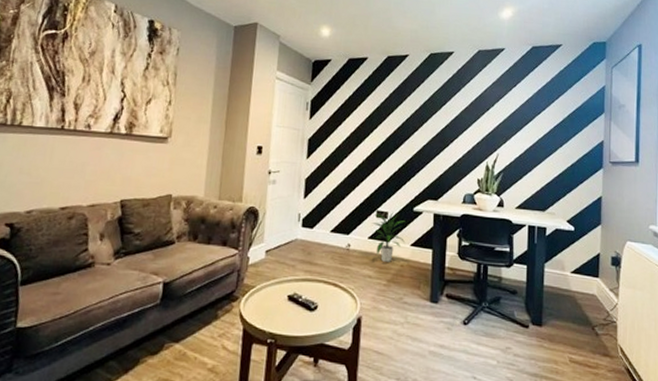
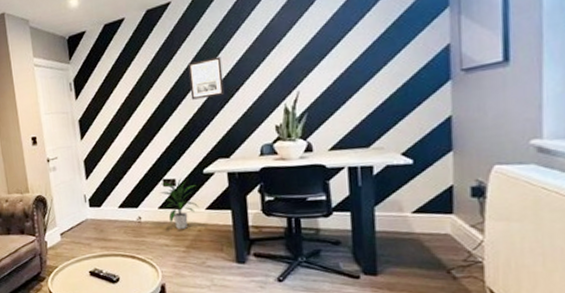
wall art: none [413,109,443,144] -> present [187,56,225,100]

